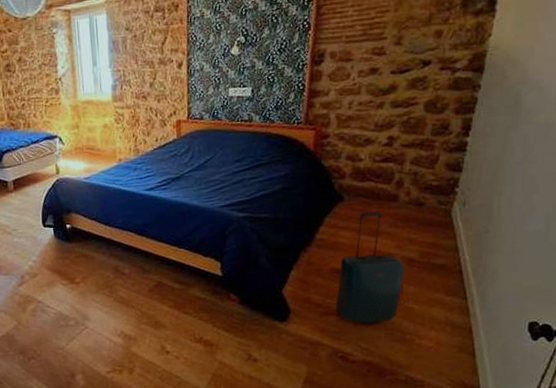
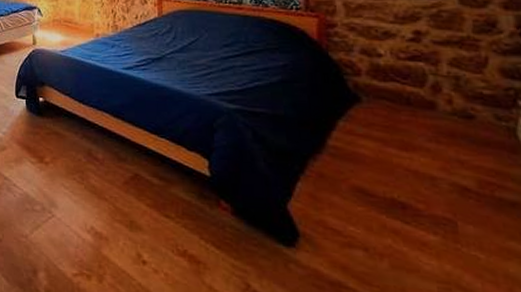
suitcase: present [335,211,404,325] -> none [360,119,457,272]

